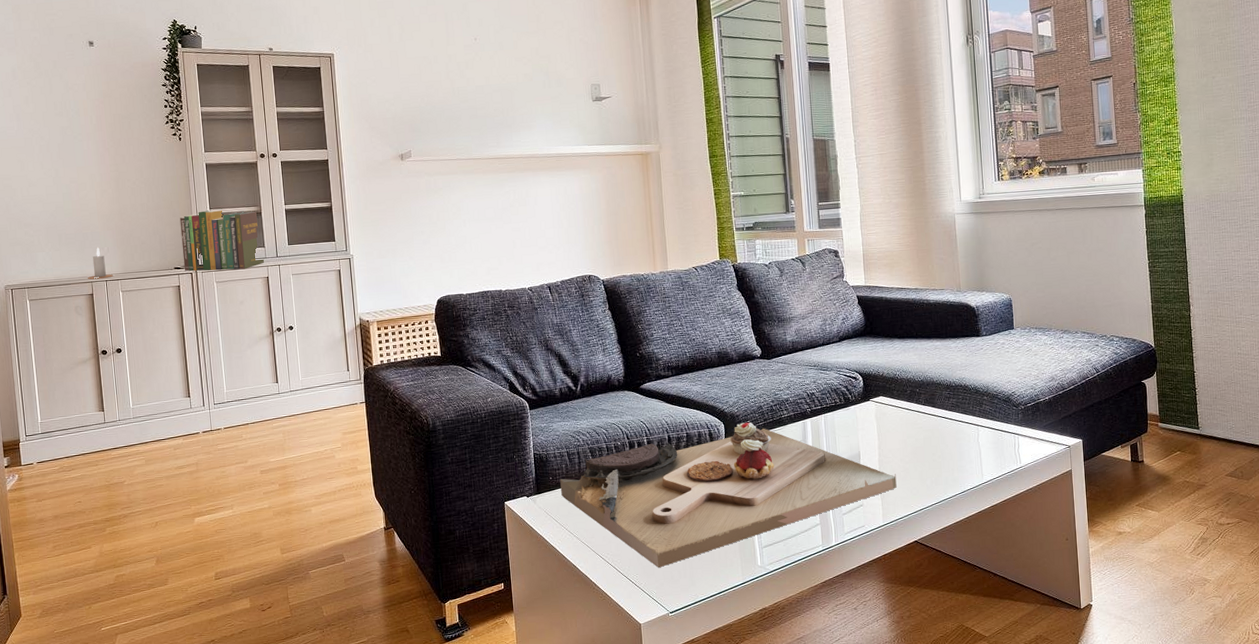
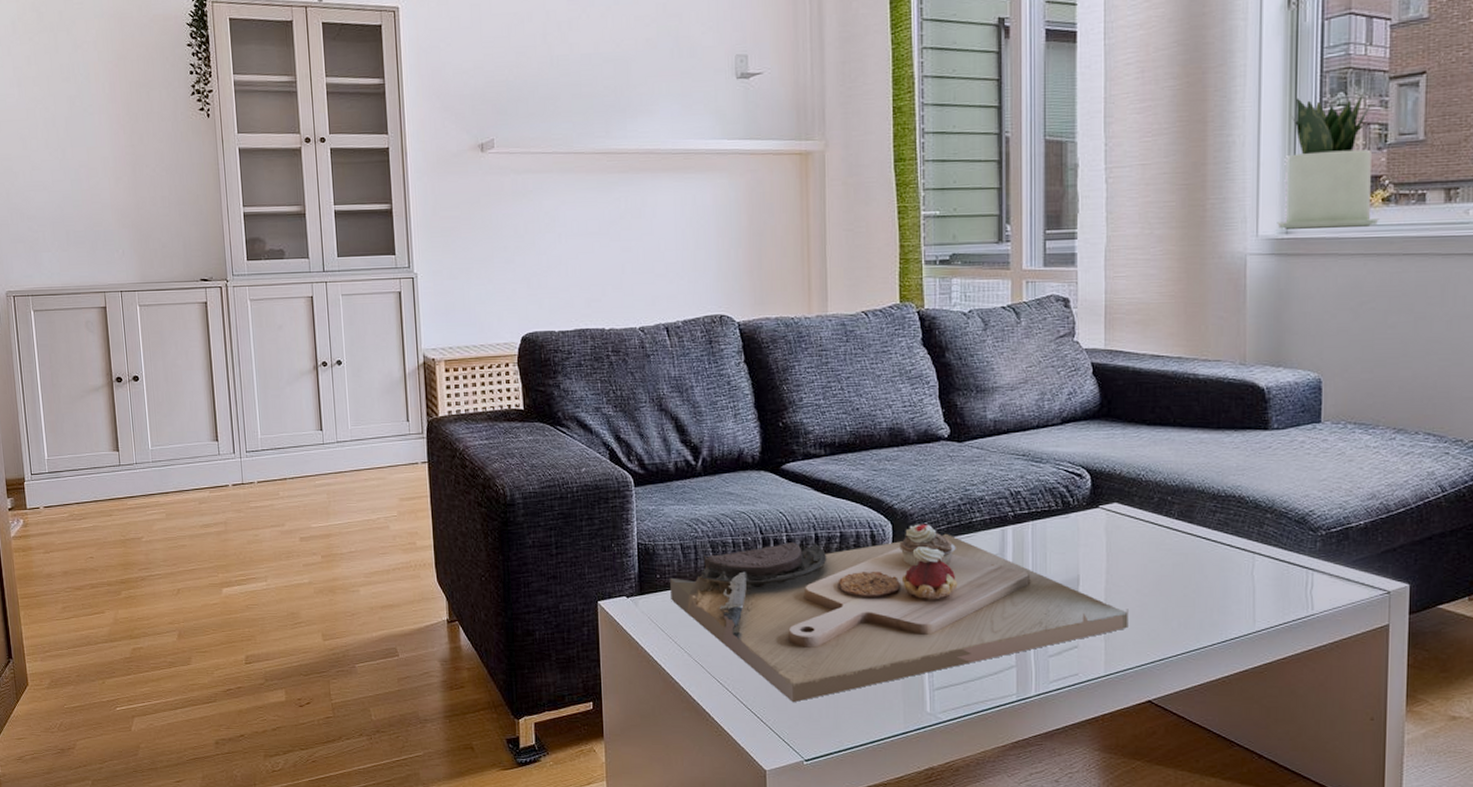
candle: present [88,247,113,280] -> none [100,249,130,289]
books: present [179,208,265,272] -> none [207,206,309,286]
planter: none [973,101,1039,195] -> present [1277,93,1379,230]

